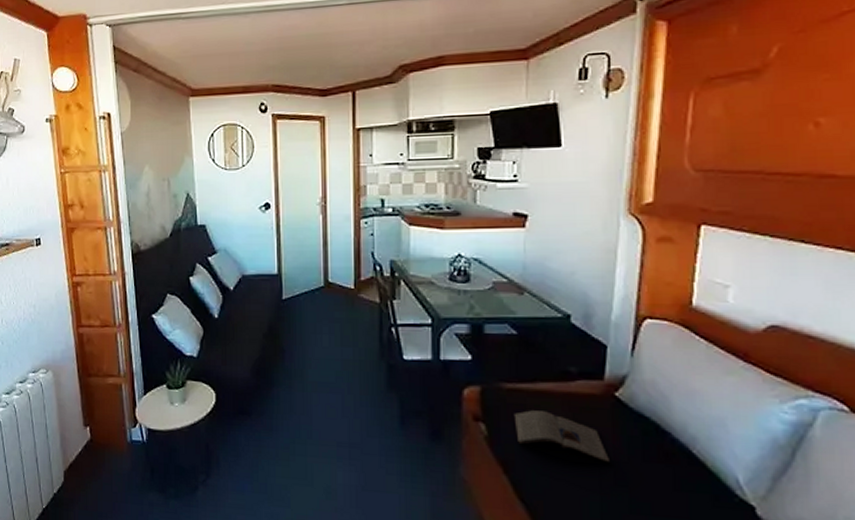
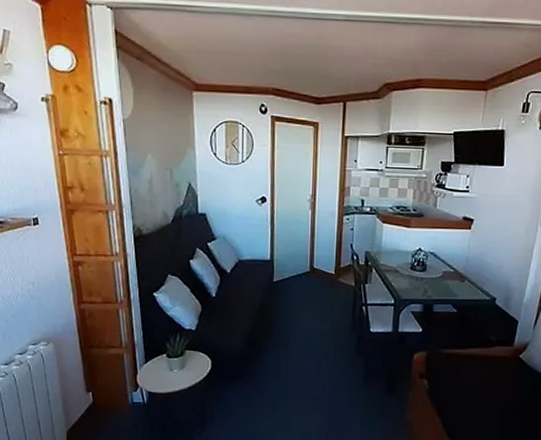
magazine: present [513,410,609,463] -> none [448,369,511,405]

